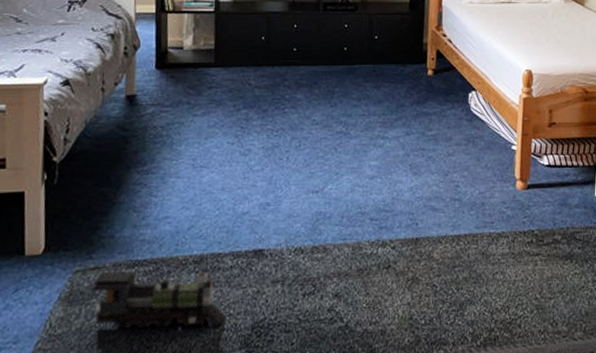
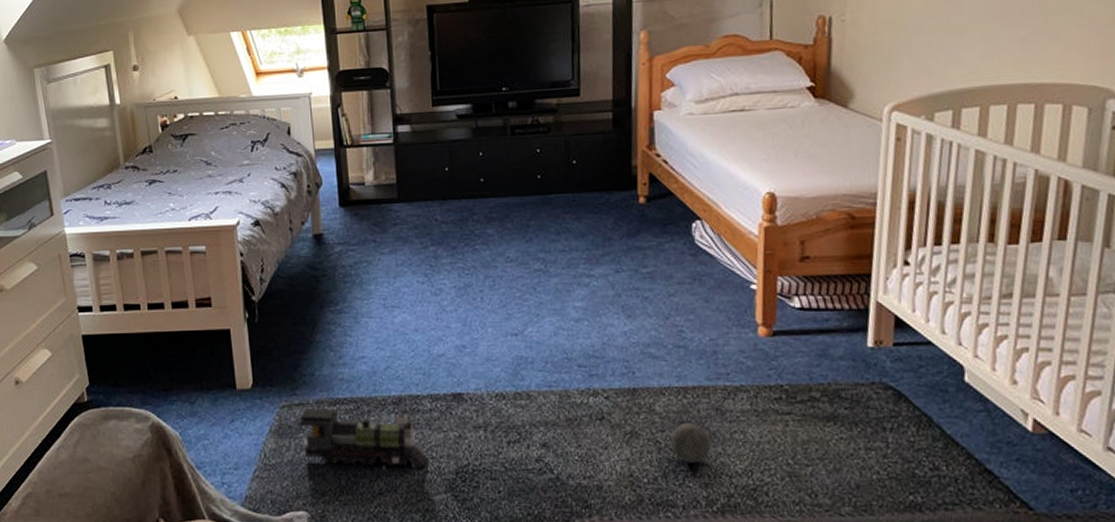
decorative ball: none [444,267,477,304] -> present [670,423,711,463]

